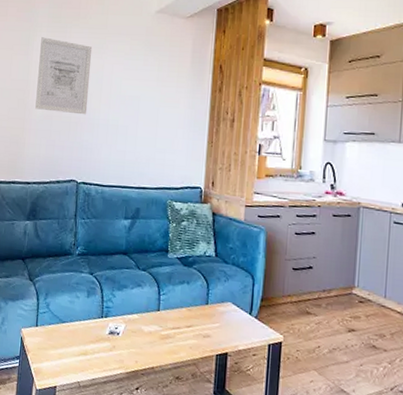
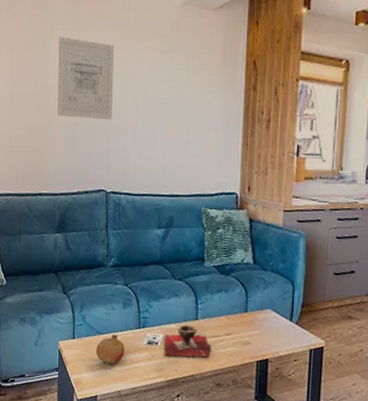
fruit: none [57,323,87,354] -> present [95,334,125,365]
decorative bowl: none [125,315,172,349] -> present [164,324,211,357]

